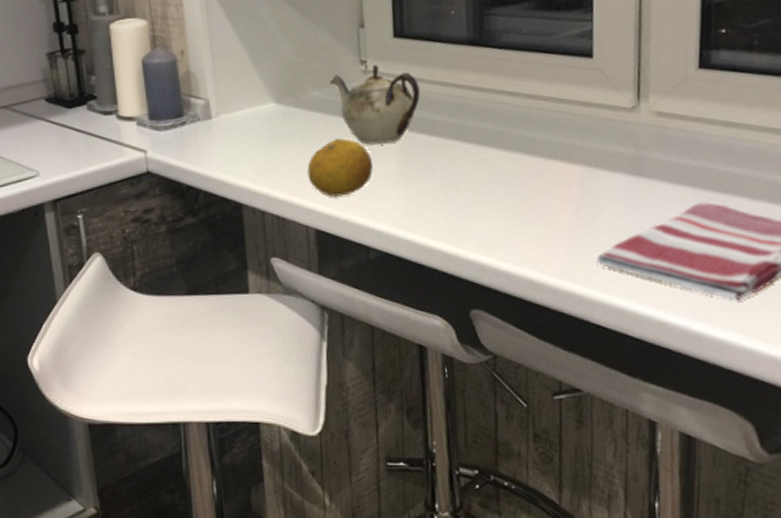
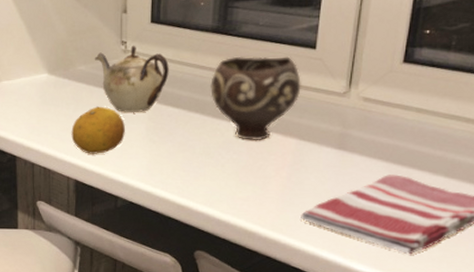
bowl: none [471,68,580,171] -> present [210,56,301,141]

